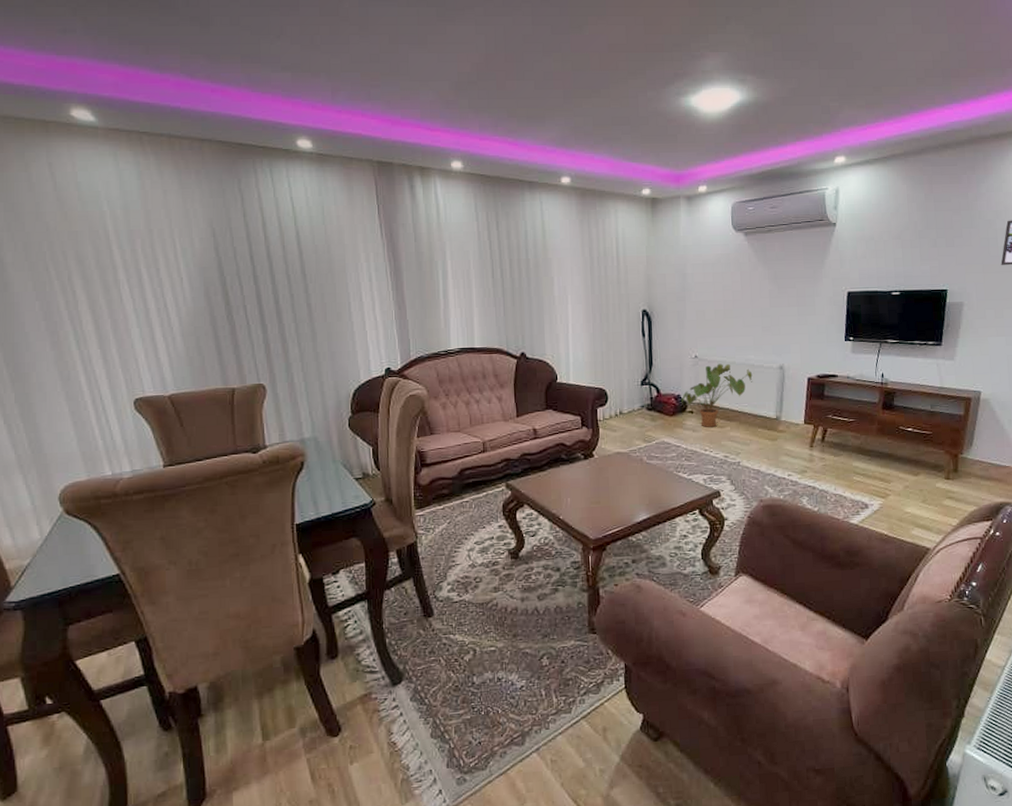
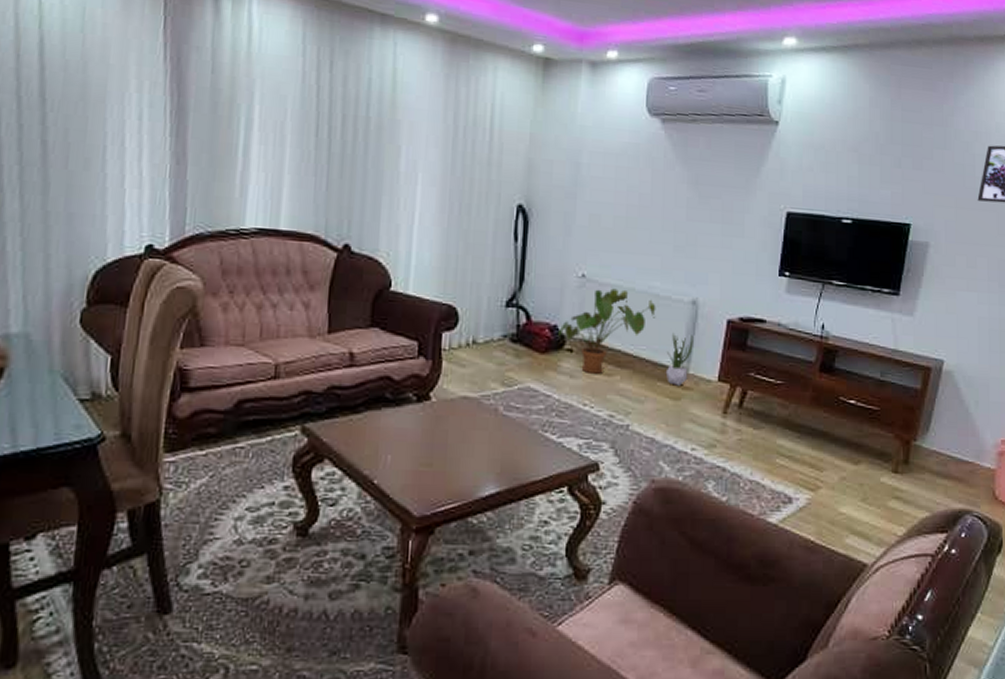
potted plant: none [763,391,783,430] -> present [665,332,693,386]

